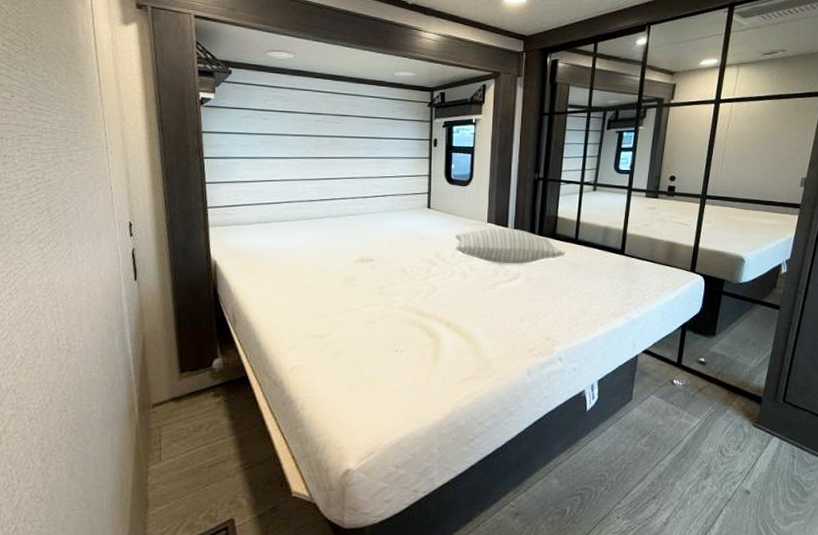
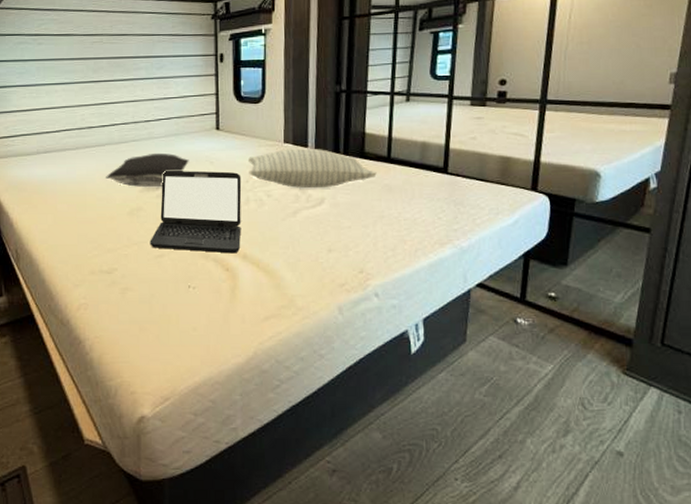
pillow: none [323,227,402,259] -> present [106,152,189,188]
laptop: none [362,243,448,321] -> present [150,170,242,254]

